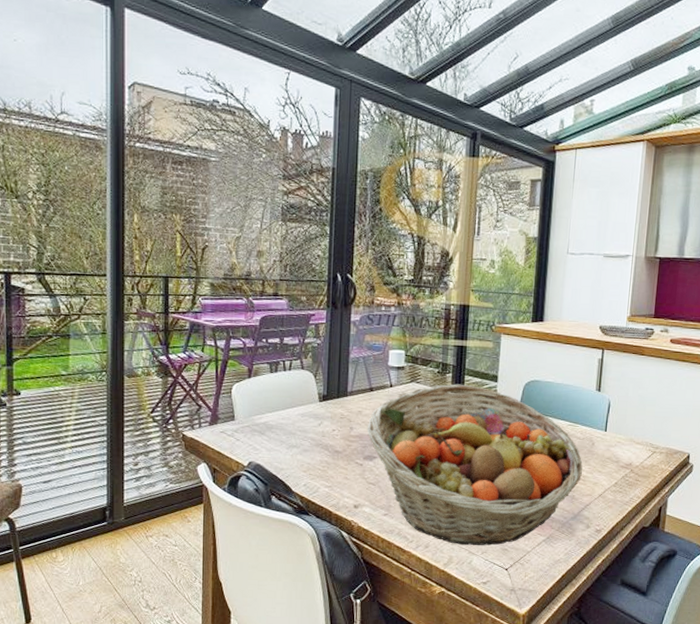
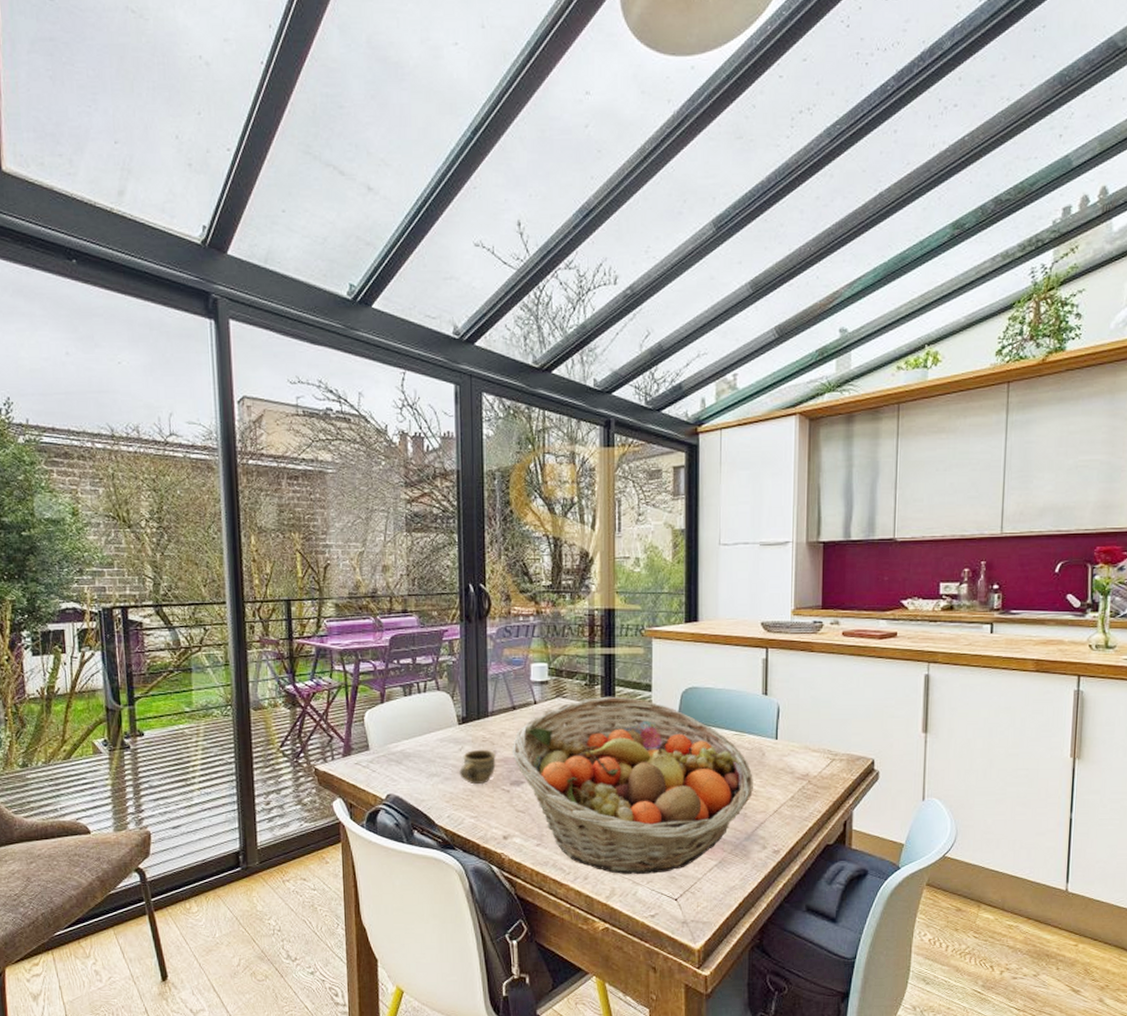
cup: none [317,425,352,457] -> present [459,749,496,784]

